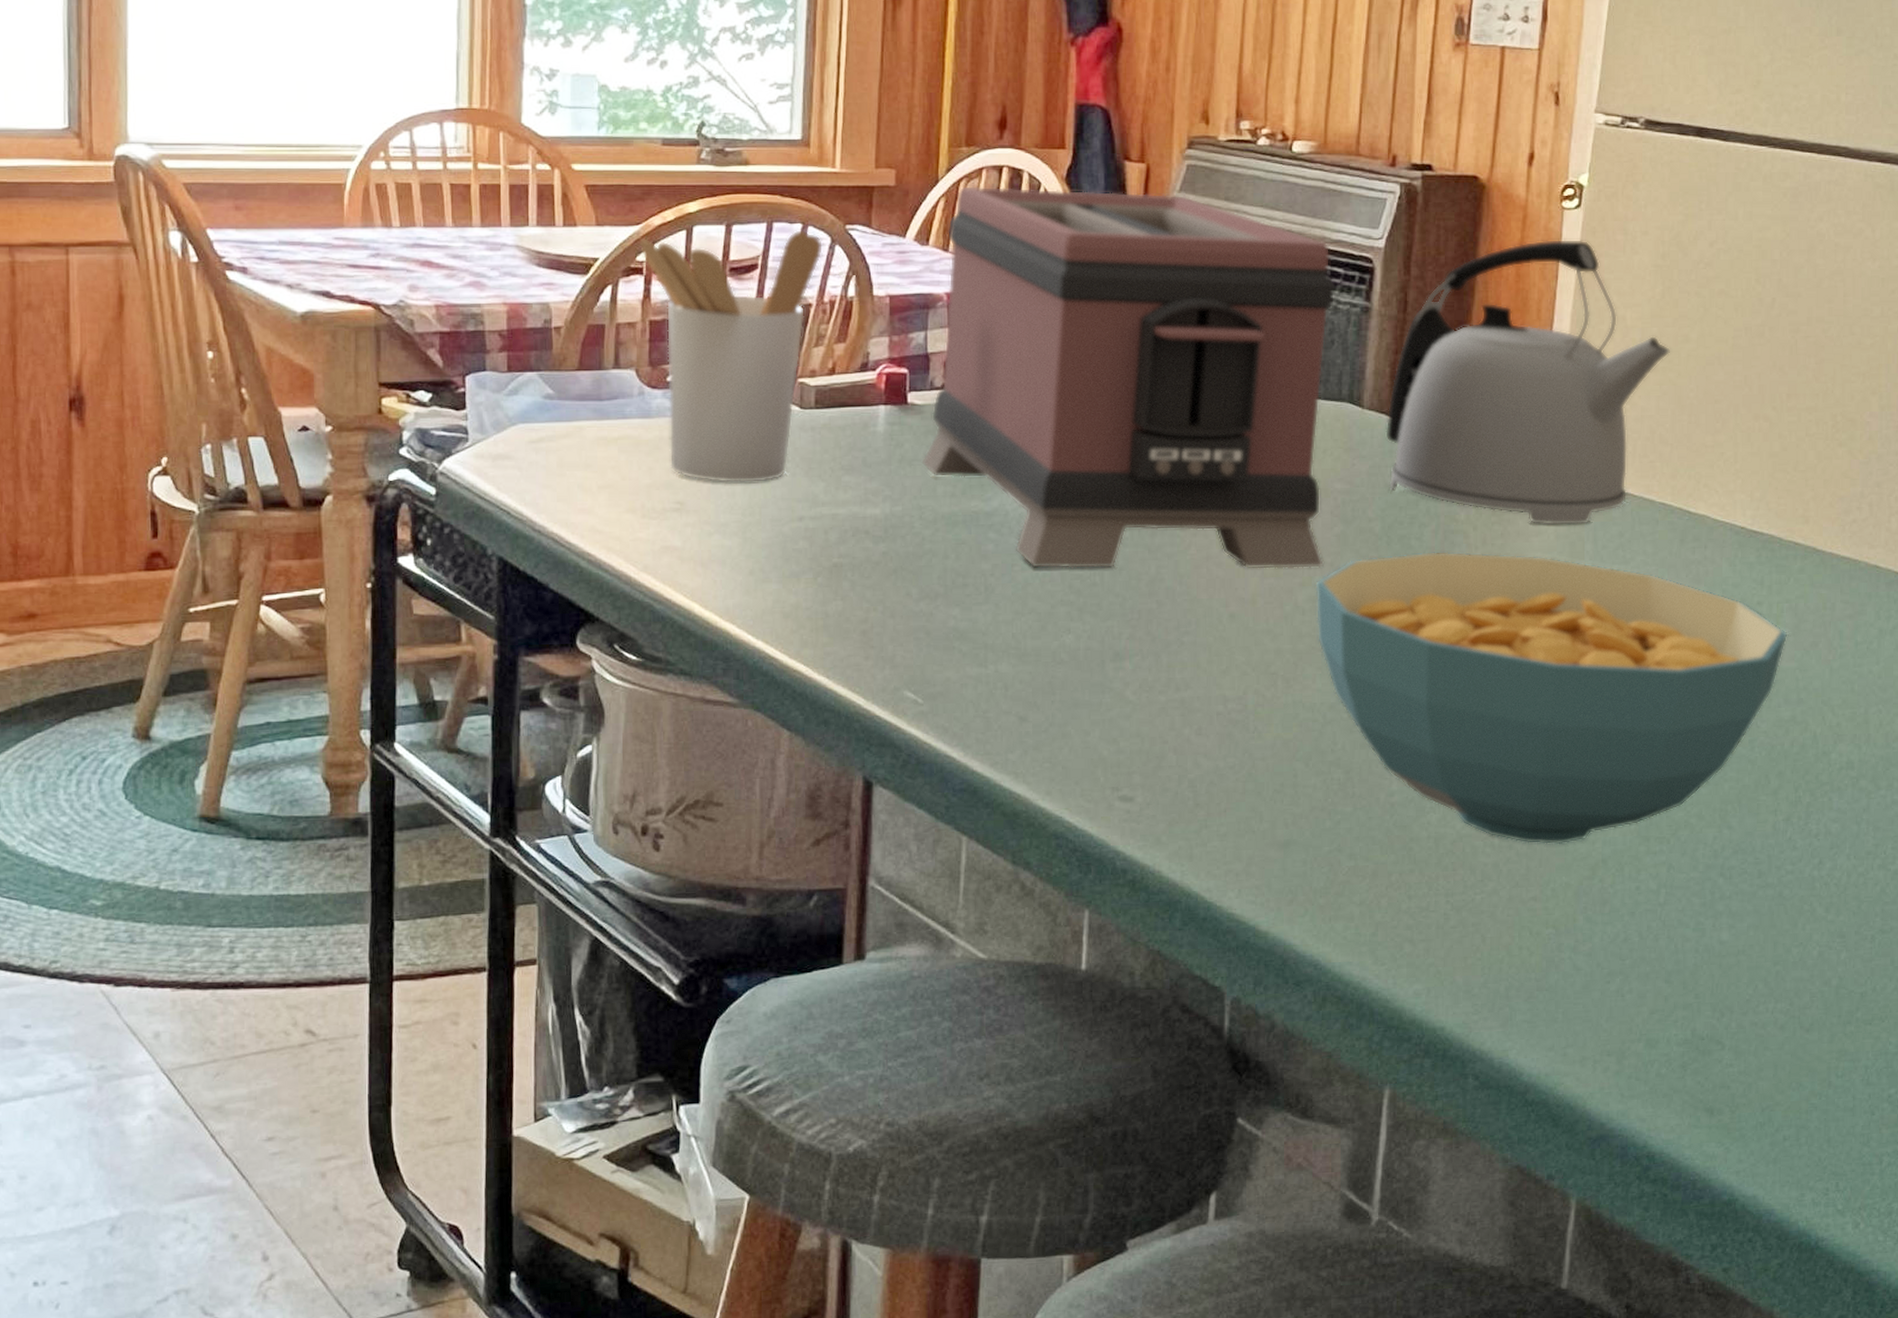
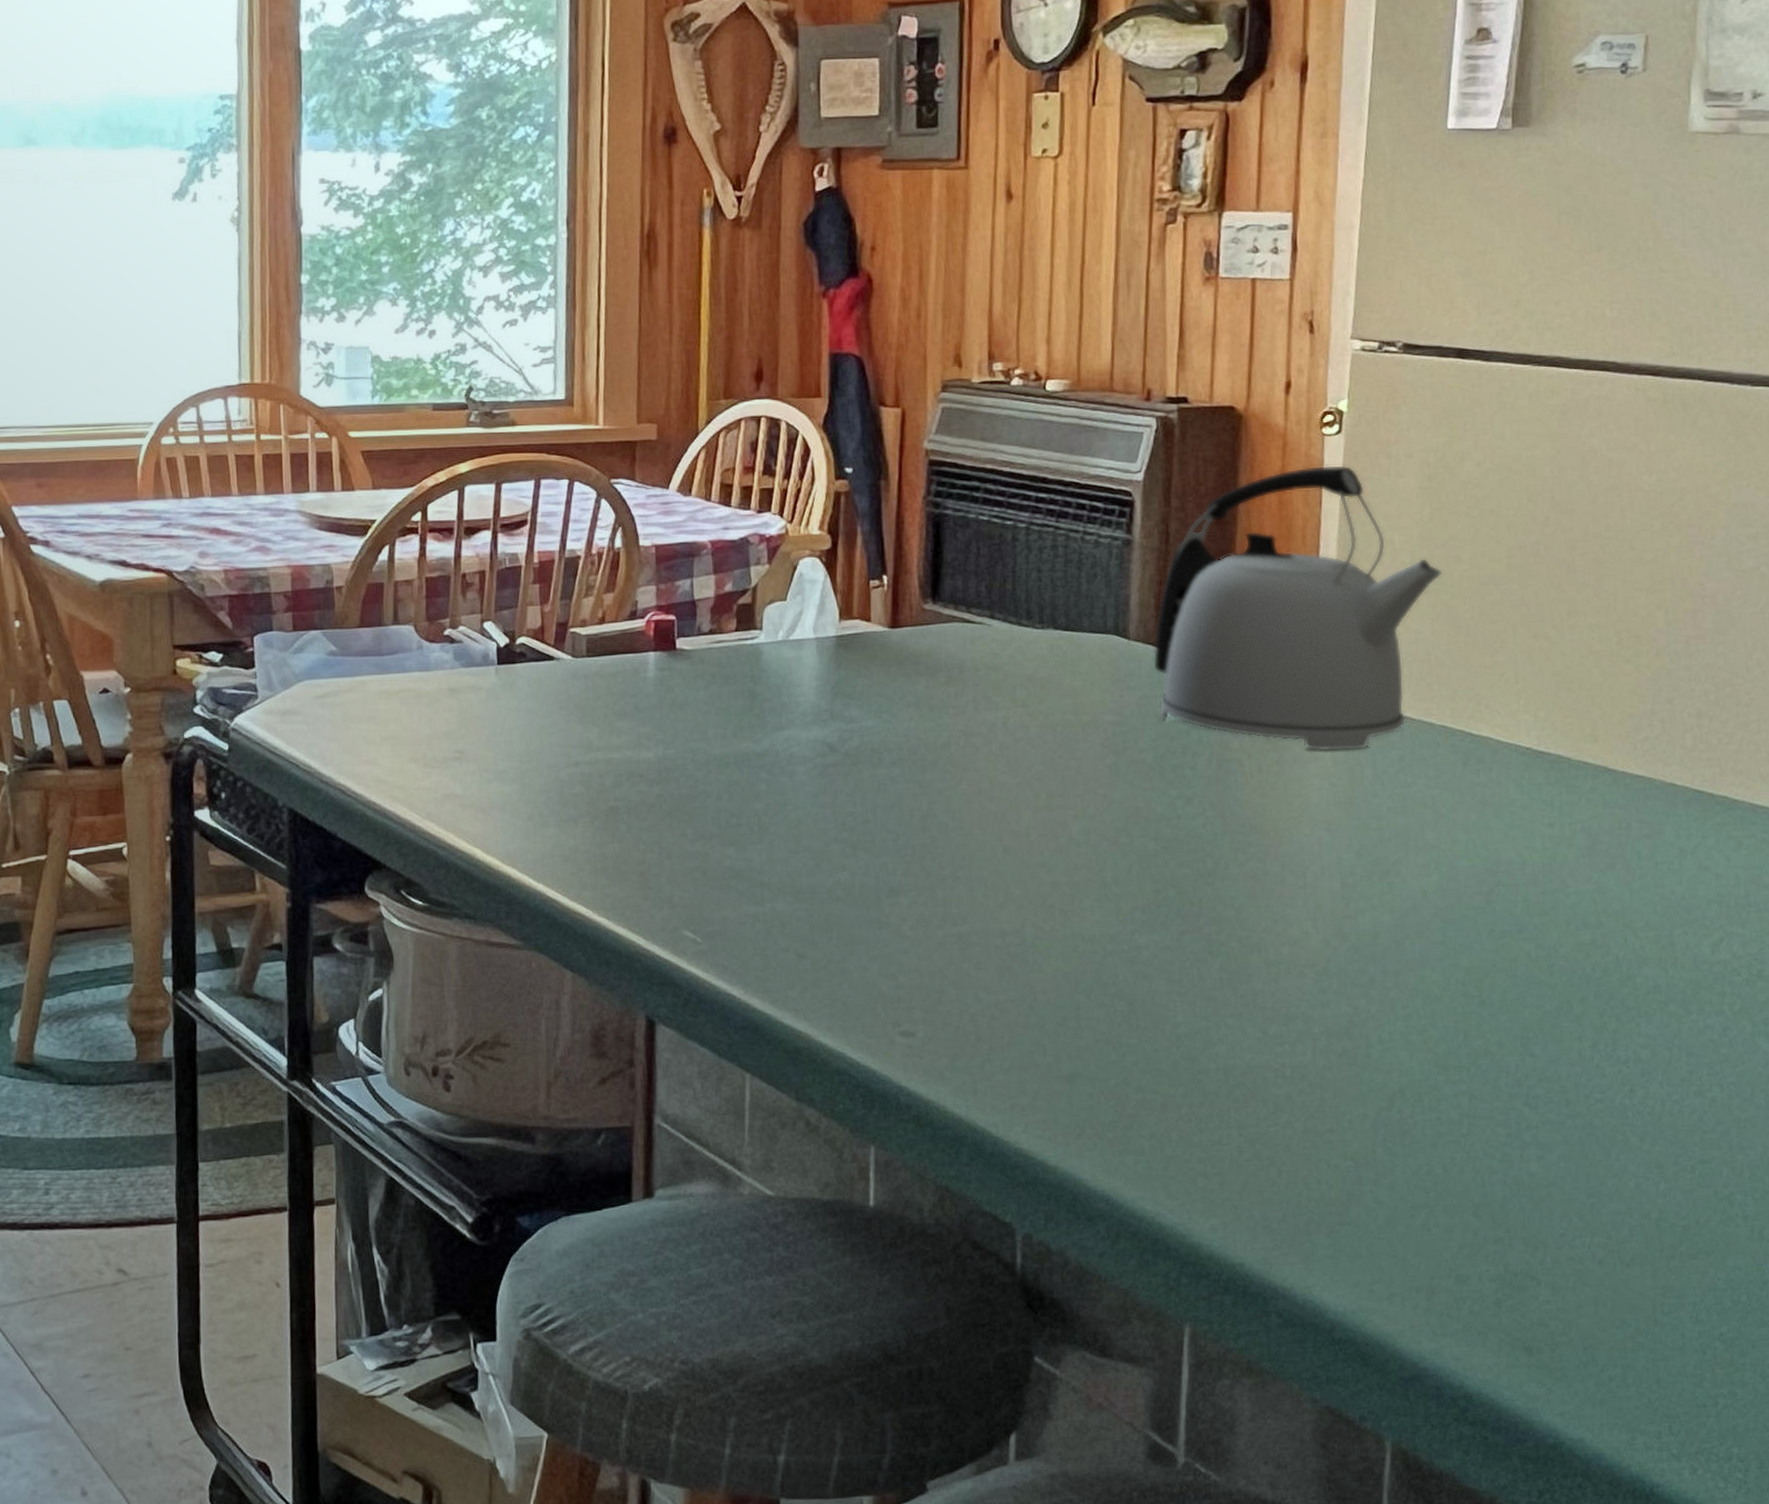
utensil holder: present [639,230,824,484] -> none [413,485,590,732]
toaster: present [921,186,1335,569] -> none [692,436,1097,808]
cereal bowl: present [1315,550,1788,845] -> none [1089,779,1583,1076]

